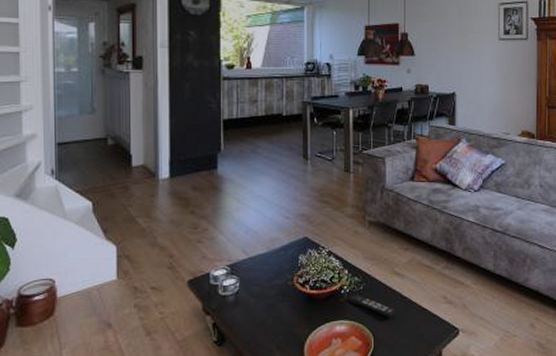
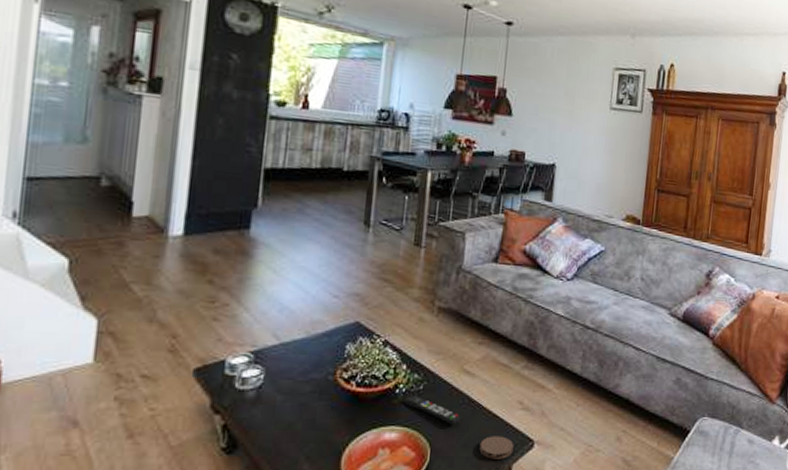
coaster: none [413,326,442,345] -> present [479,436,514,459]

